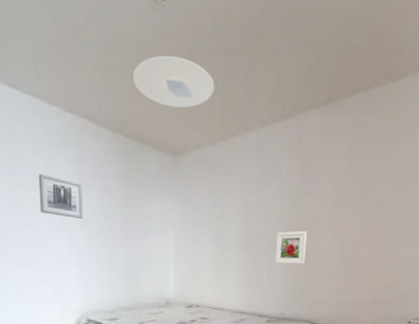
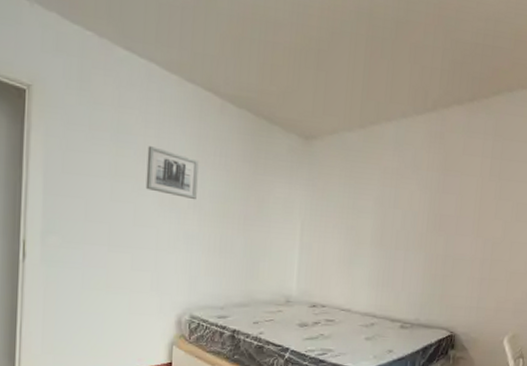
ceiling light: present [132,55,215,108] -> none [266,35,355,91]
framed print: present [274,231,307,264] -> none [411,229,447,266]

